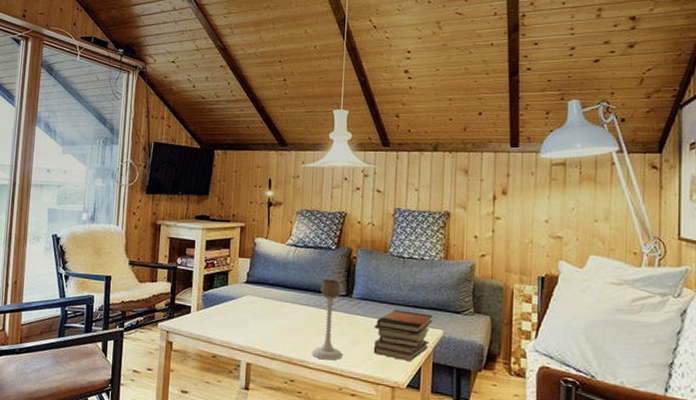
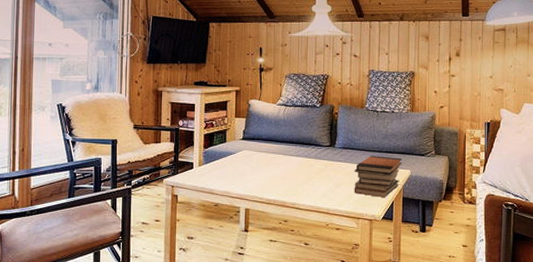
candle holder: present [311,279,344,361] -> none [301,133,329,202]

